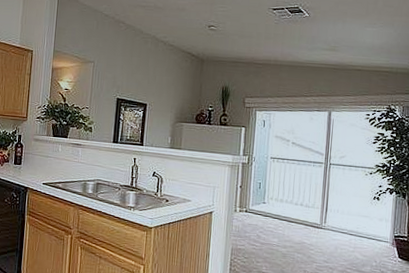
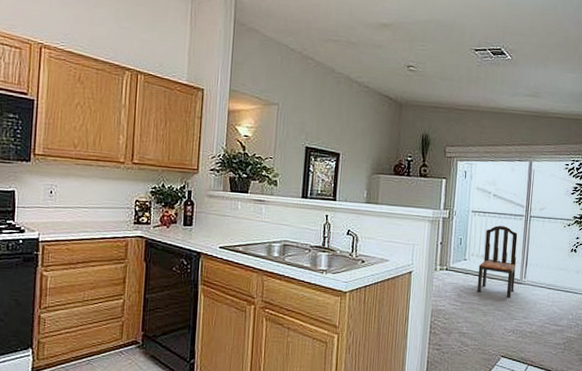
dining chair: none [276,171,318,242] -> present [476,224,518,298]

